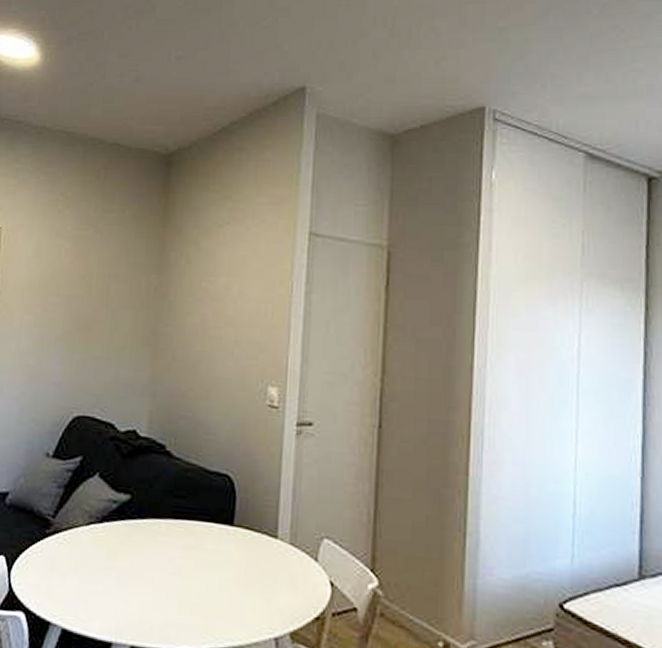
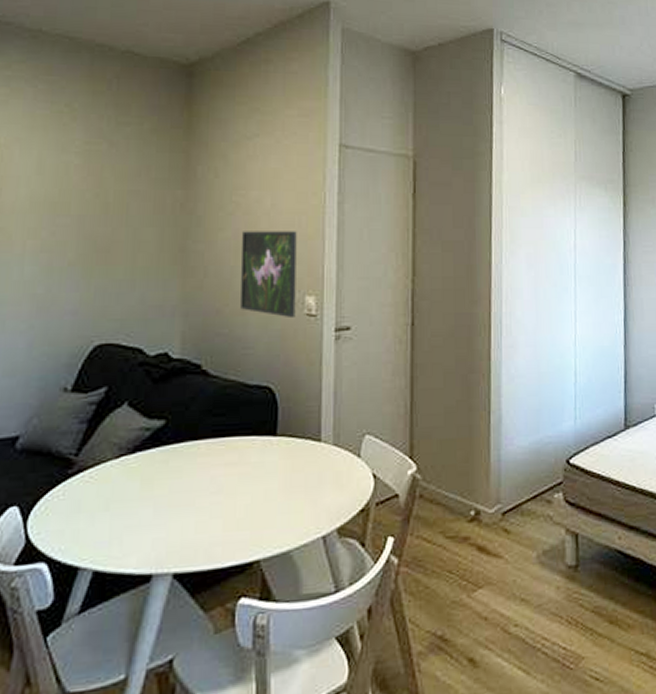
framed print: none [204,317,262,408] -> present [240,231,297,319]

